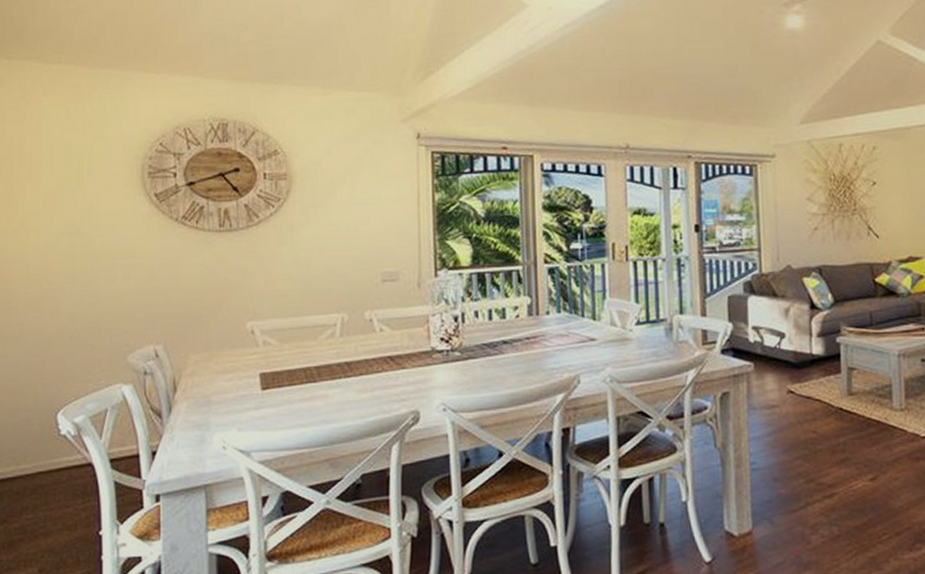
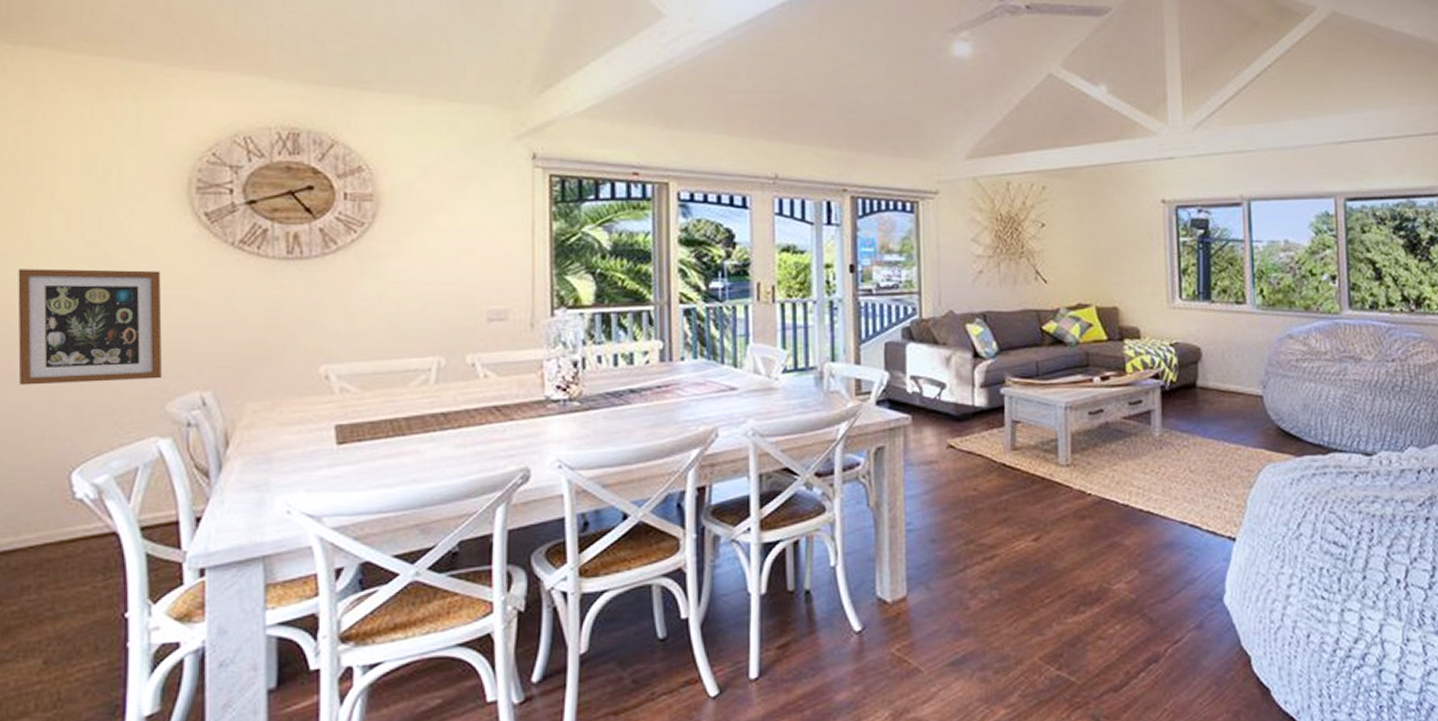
wall art: none [15,243,125,341] -> present [18,268,163,386]

